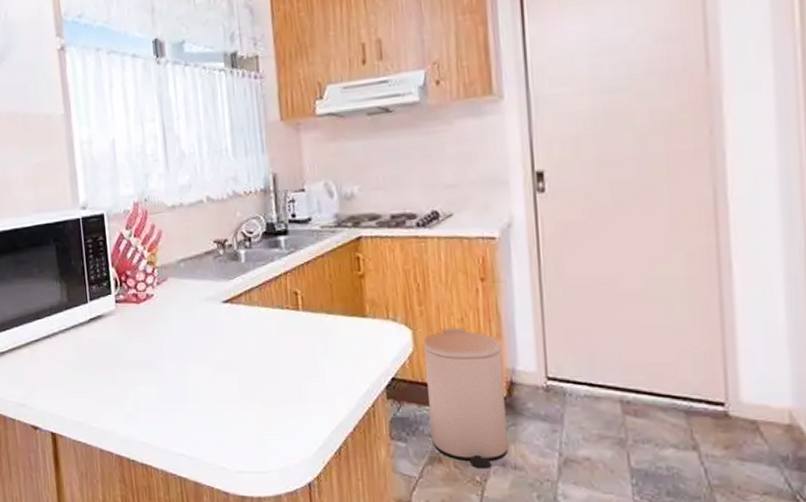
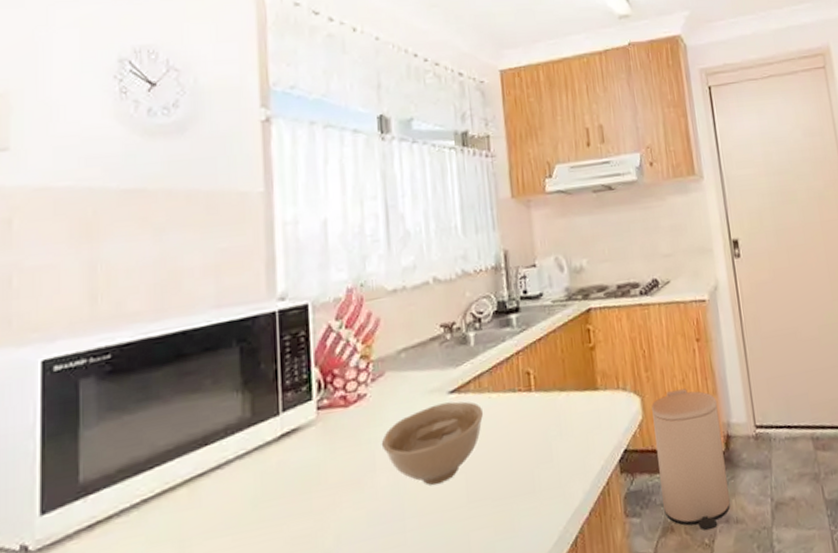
bowl: none [166,310,254,378] -> present [381,401,484,485]

